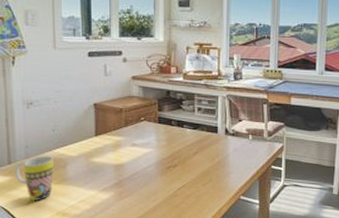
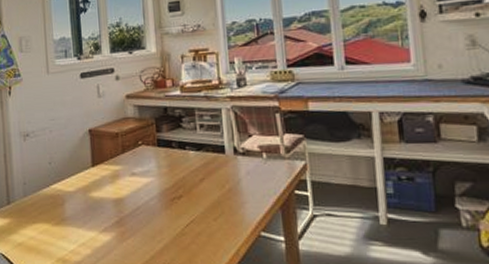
mug: present [14,156,54,201] -> none [13,194,52,247]

